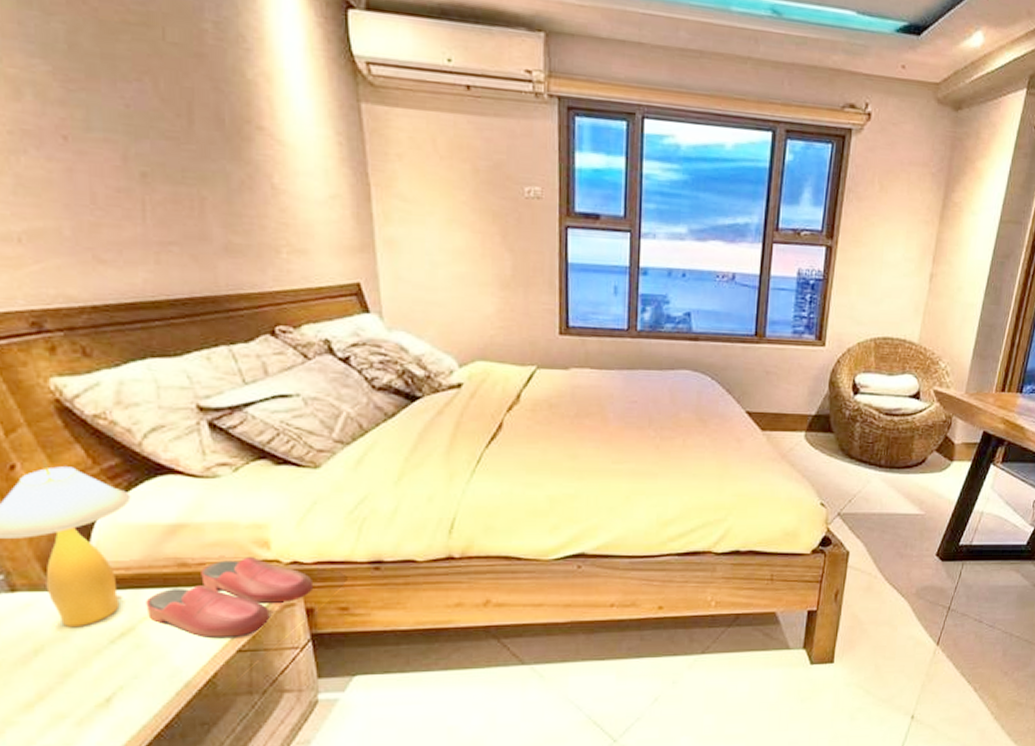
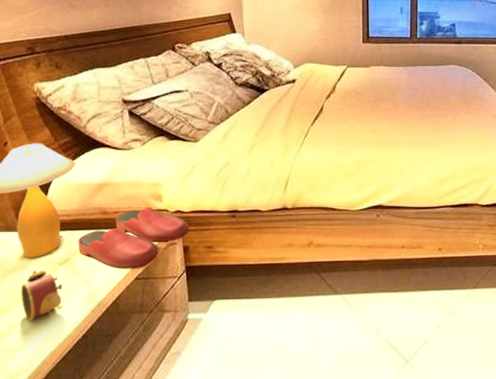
alarm clock: none [63,642,130,709] -> present [20,270,62,321]

